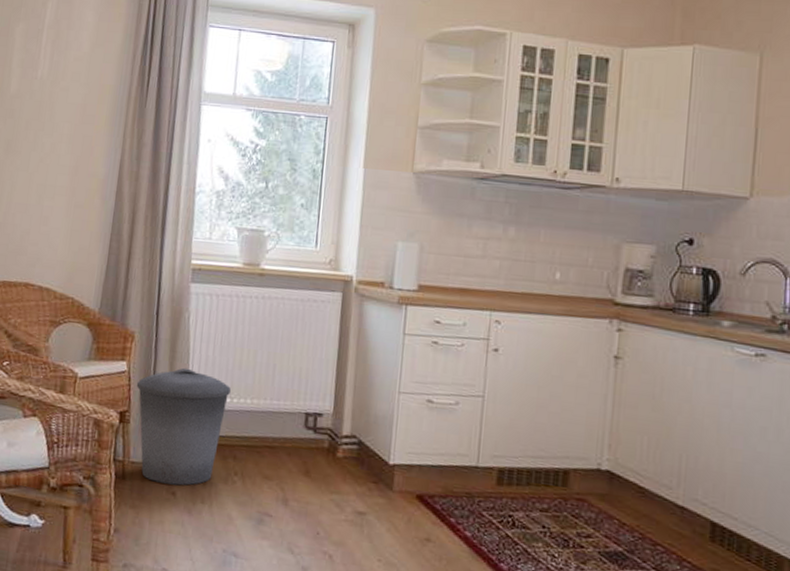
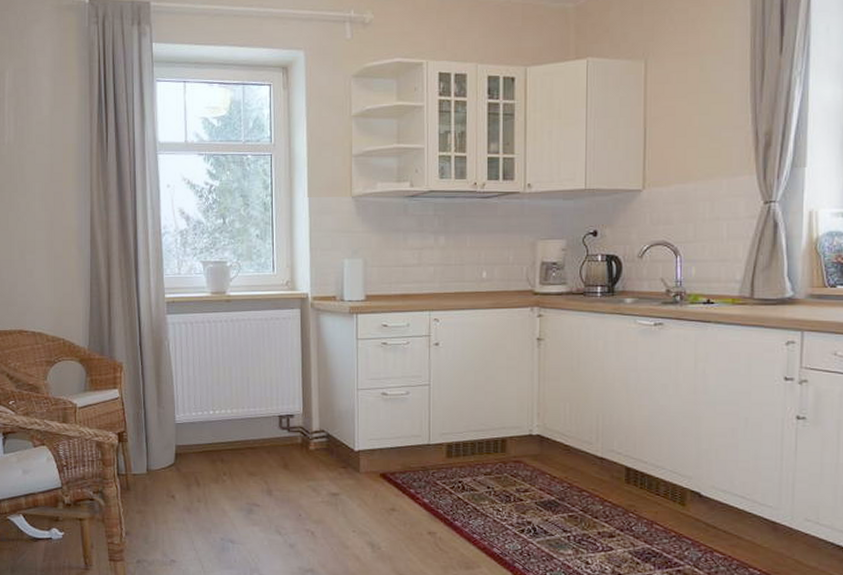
trash can: present [136,367,231,486] -> none [129,389,212,490]

